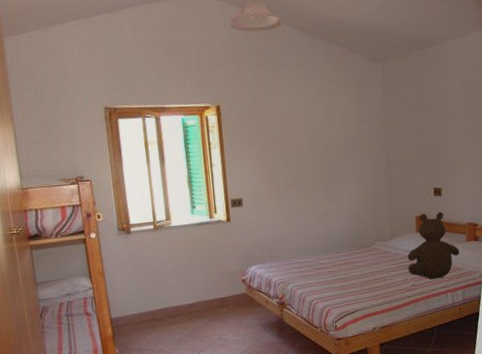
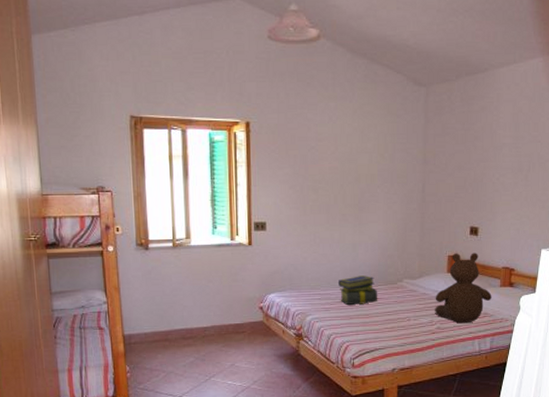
stack of books: none [315,241,354,271] -> present [339,275,378,305]

